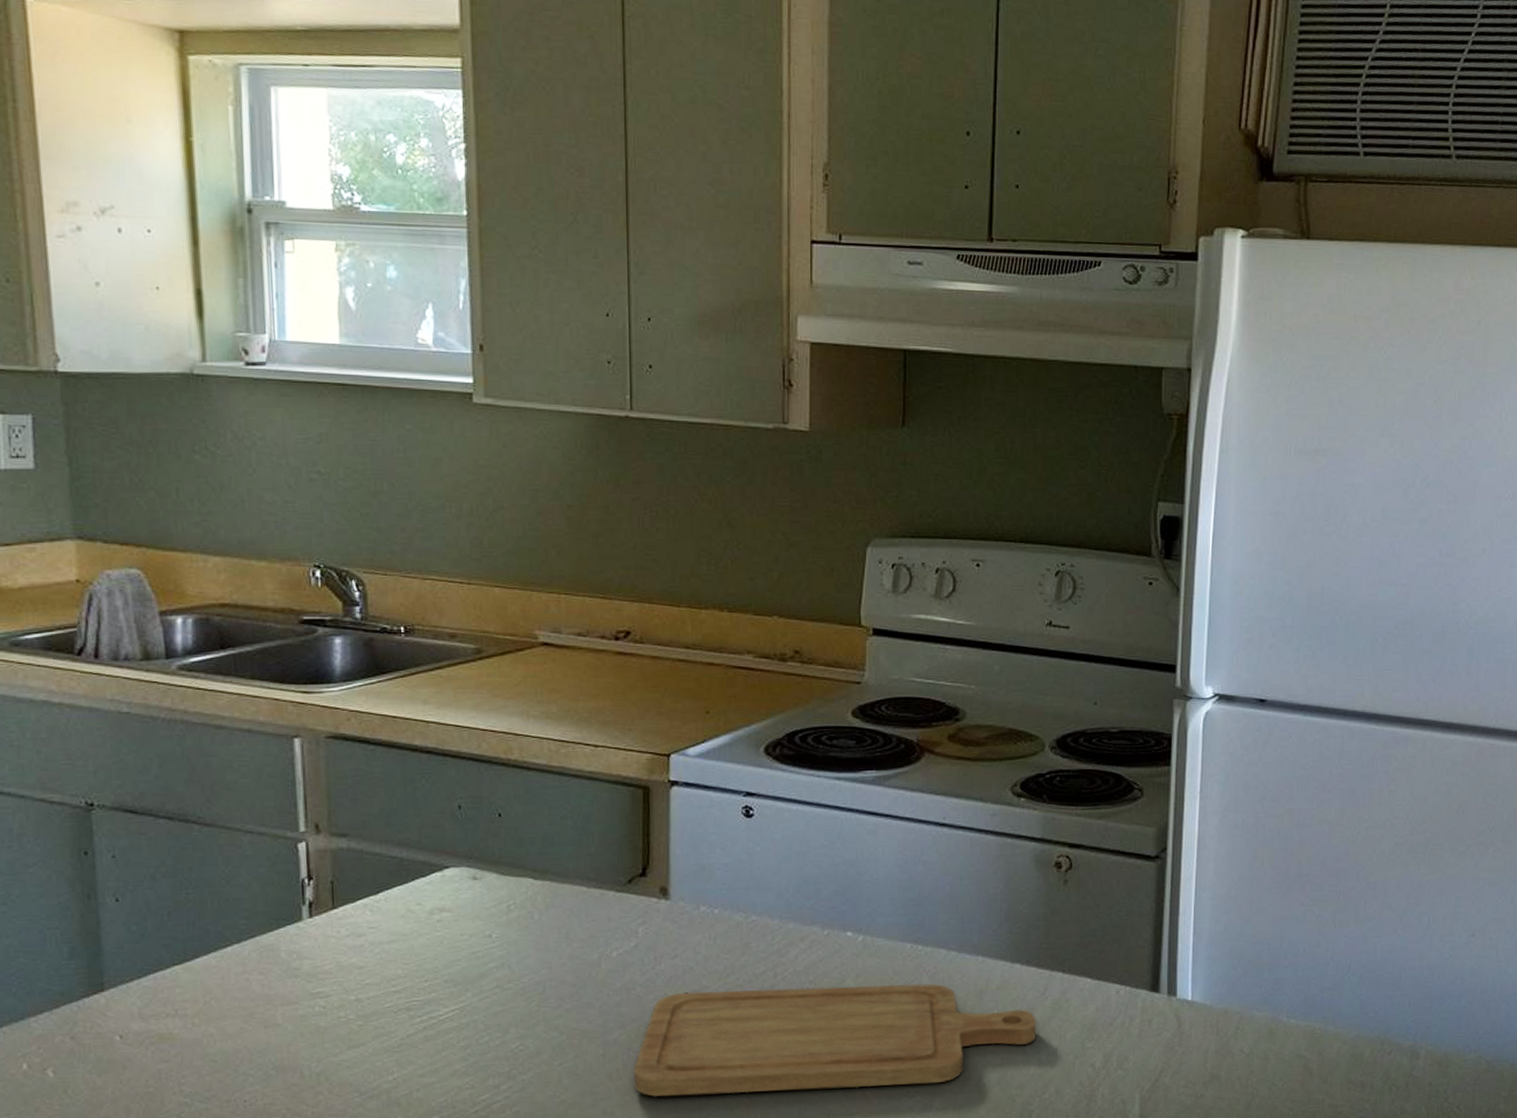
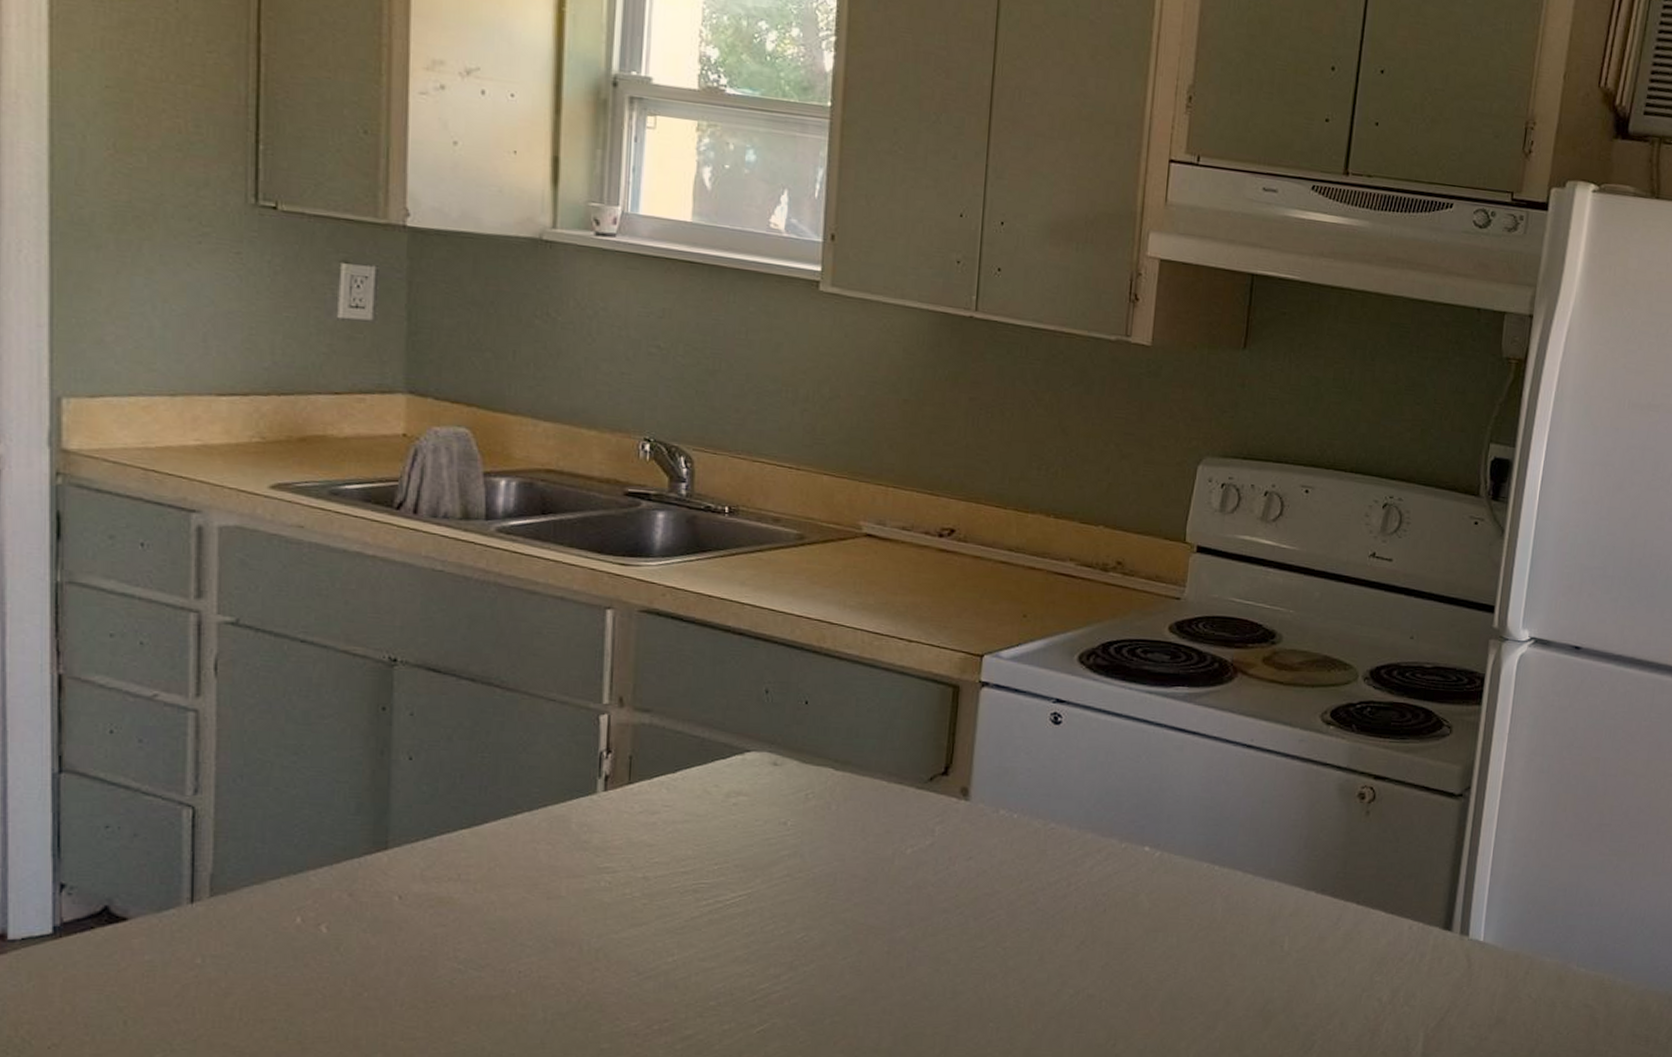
chopping board: present [633,983,1036,1098] -> none [916,895,1327,1007]

